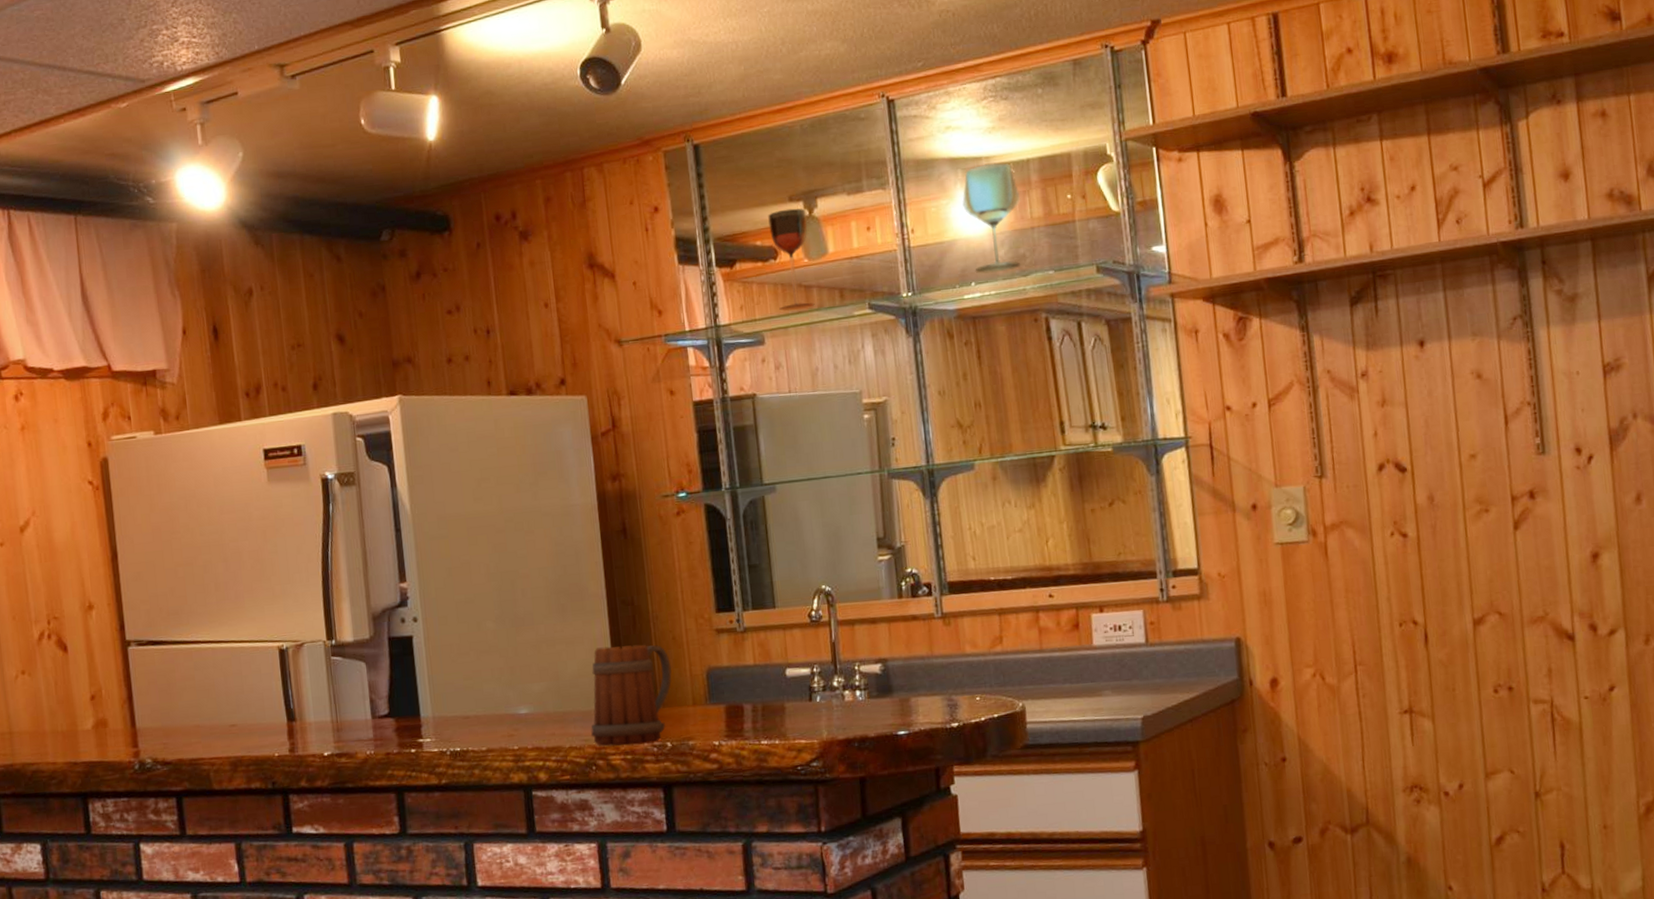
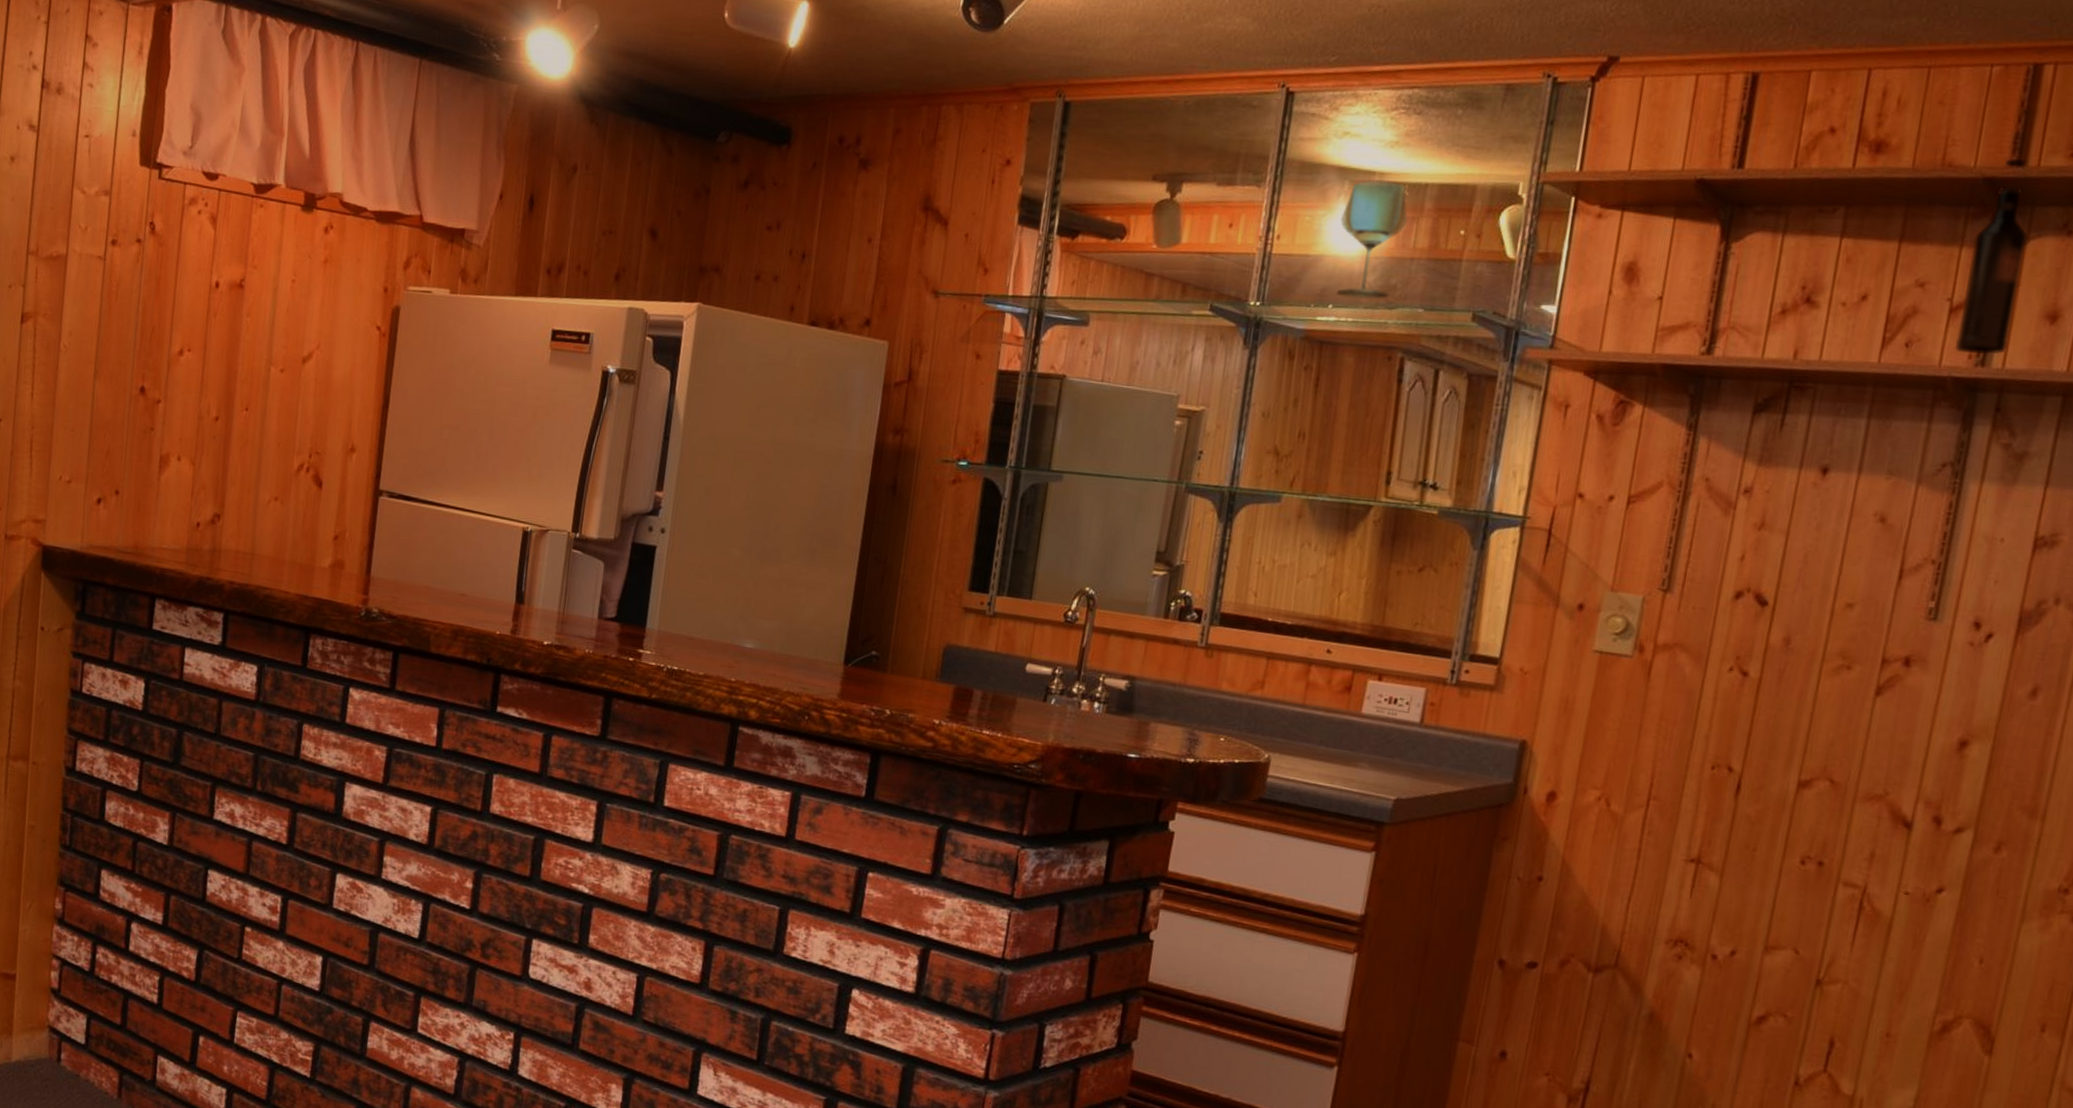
beer mug: present [591,644,672,747] -> none [811,599,910,707]
wineglass: present [768,208,815,311] -> none [1113,187,1168,297]
wine bottle: none [1486,47,1538,220] -> present [1954,159,2029,356]

